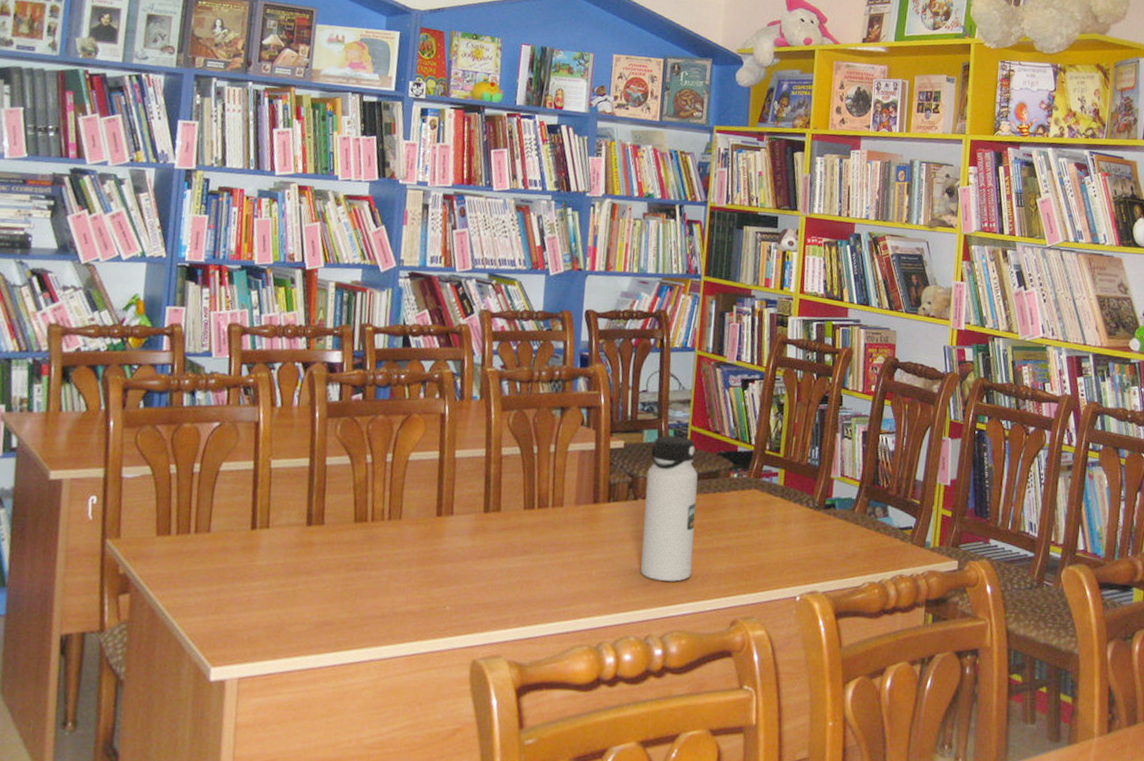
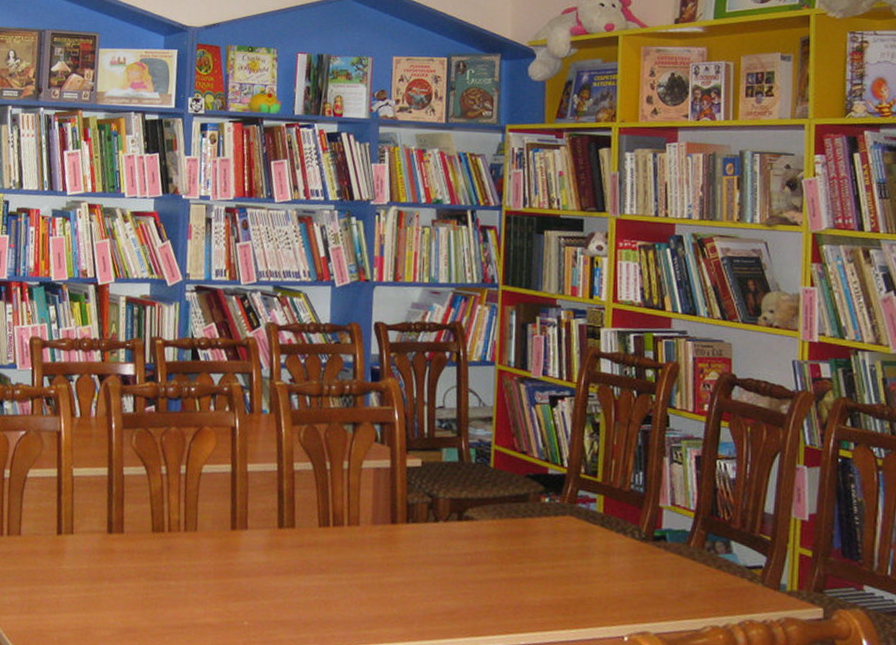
water bottle: present [640,435,698,582] -> none [444,454,504,611]

